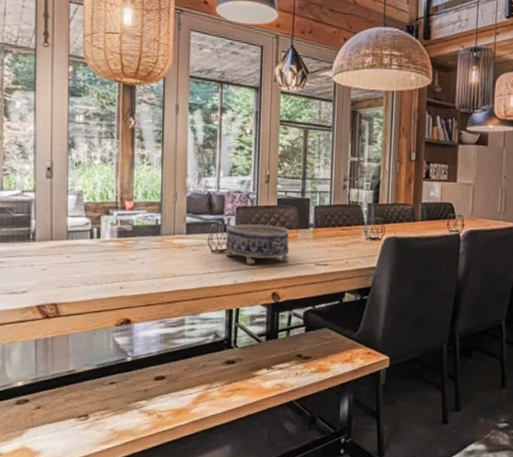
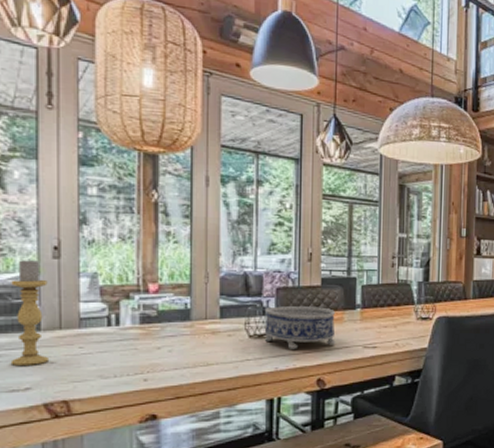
candle holder: none [11,178,43,271] -> present [10,259,50,365]

